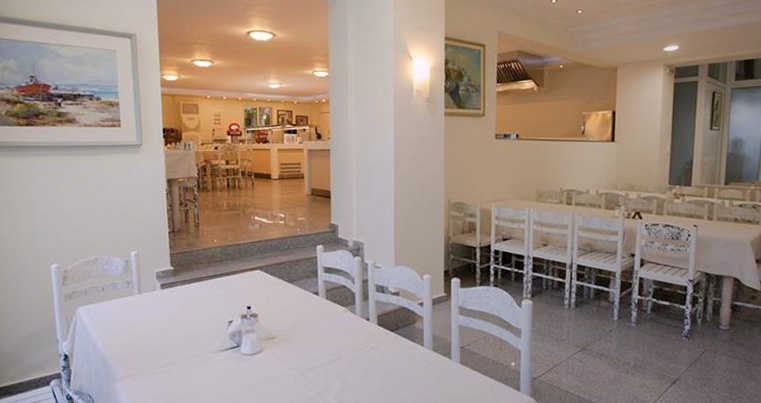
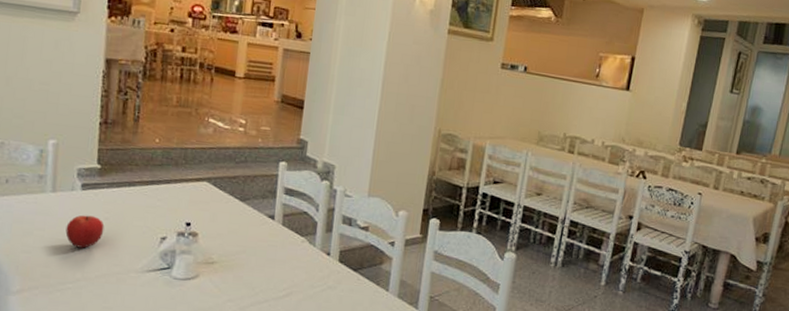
fruit: none [153,310,183,338] -> present [65,215,105,248]

